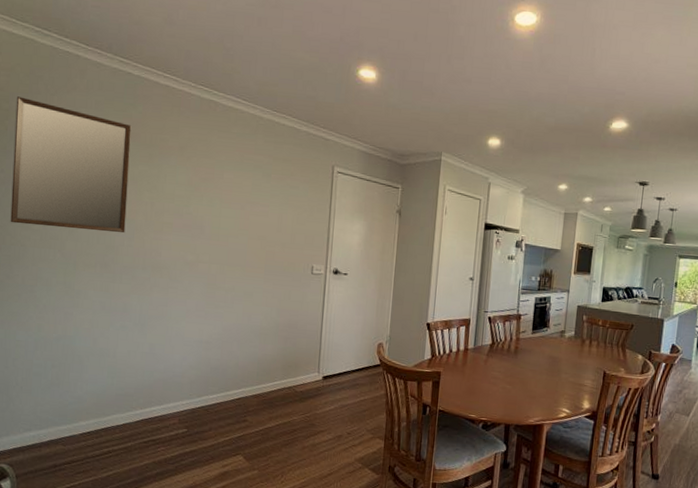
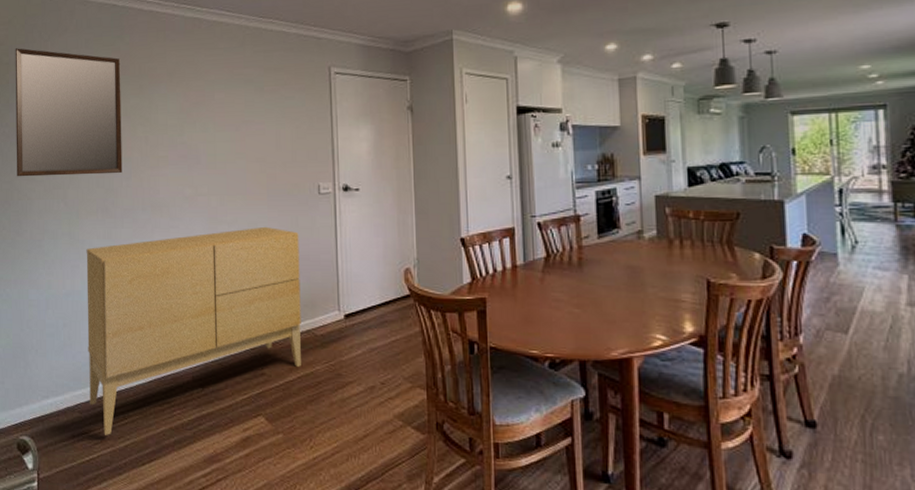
sideboard: none [74,296,290,466] -> present [86,226,301,435]

